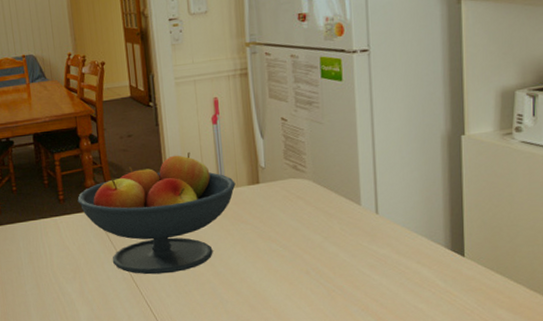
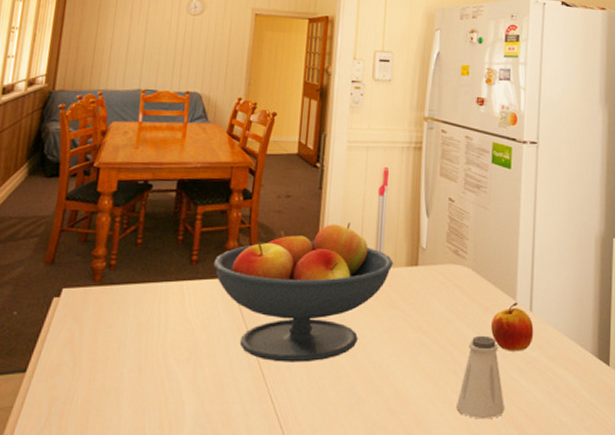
saltshaker: none [312,239,359,310] -> present [456,335,504,420]
apple: none [337,206,382,251] -> present [490,302,534,351]

